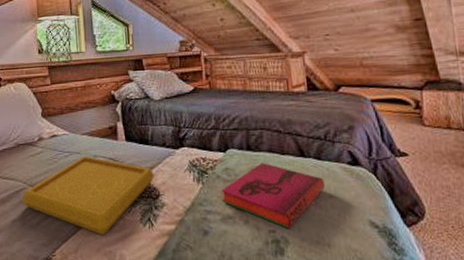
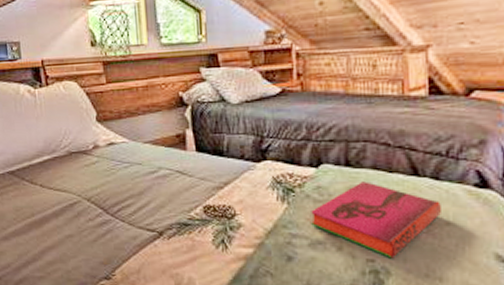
serving tray: present [21,156,154,235] -> none [76,168,230,256]

